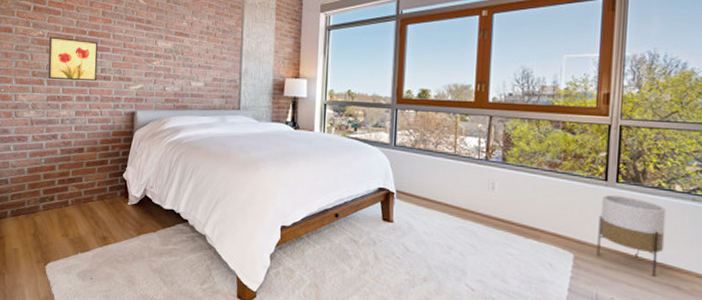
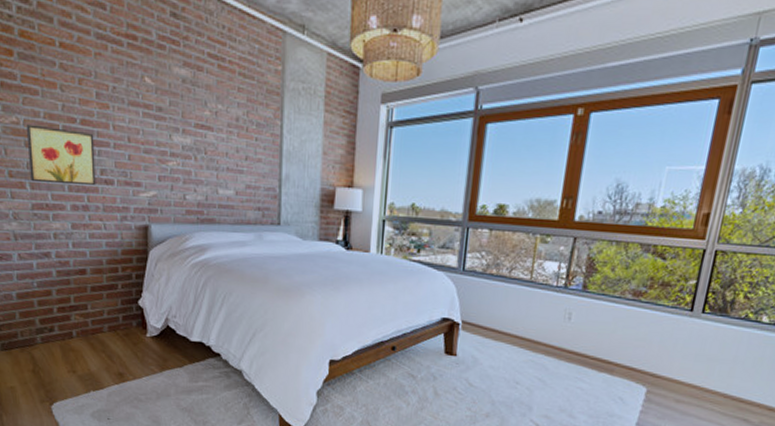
planter: present [597,195,667,276] -> none [670,326,749,410]

